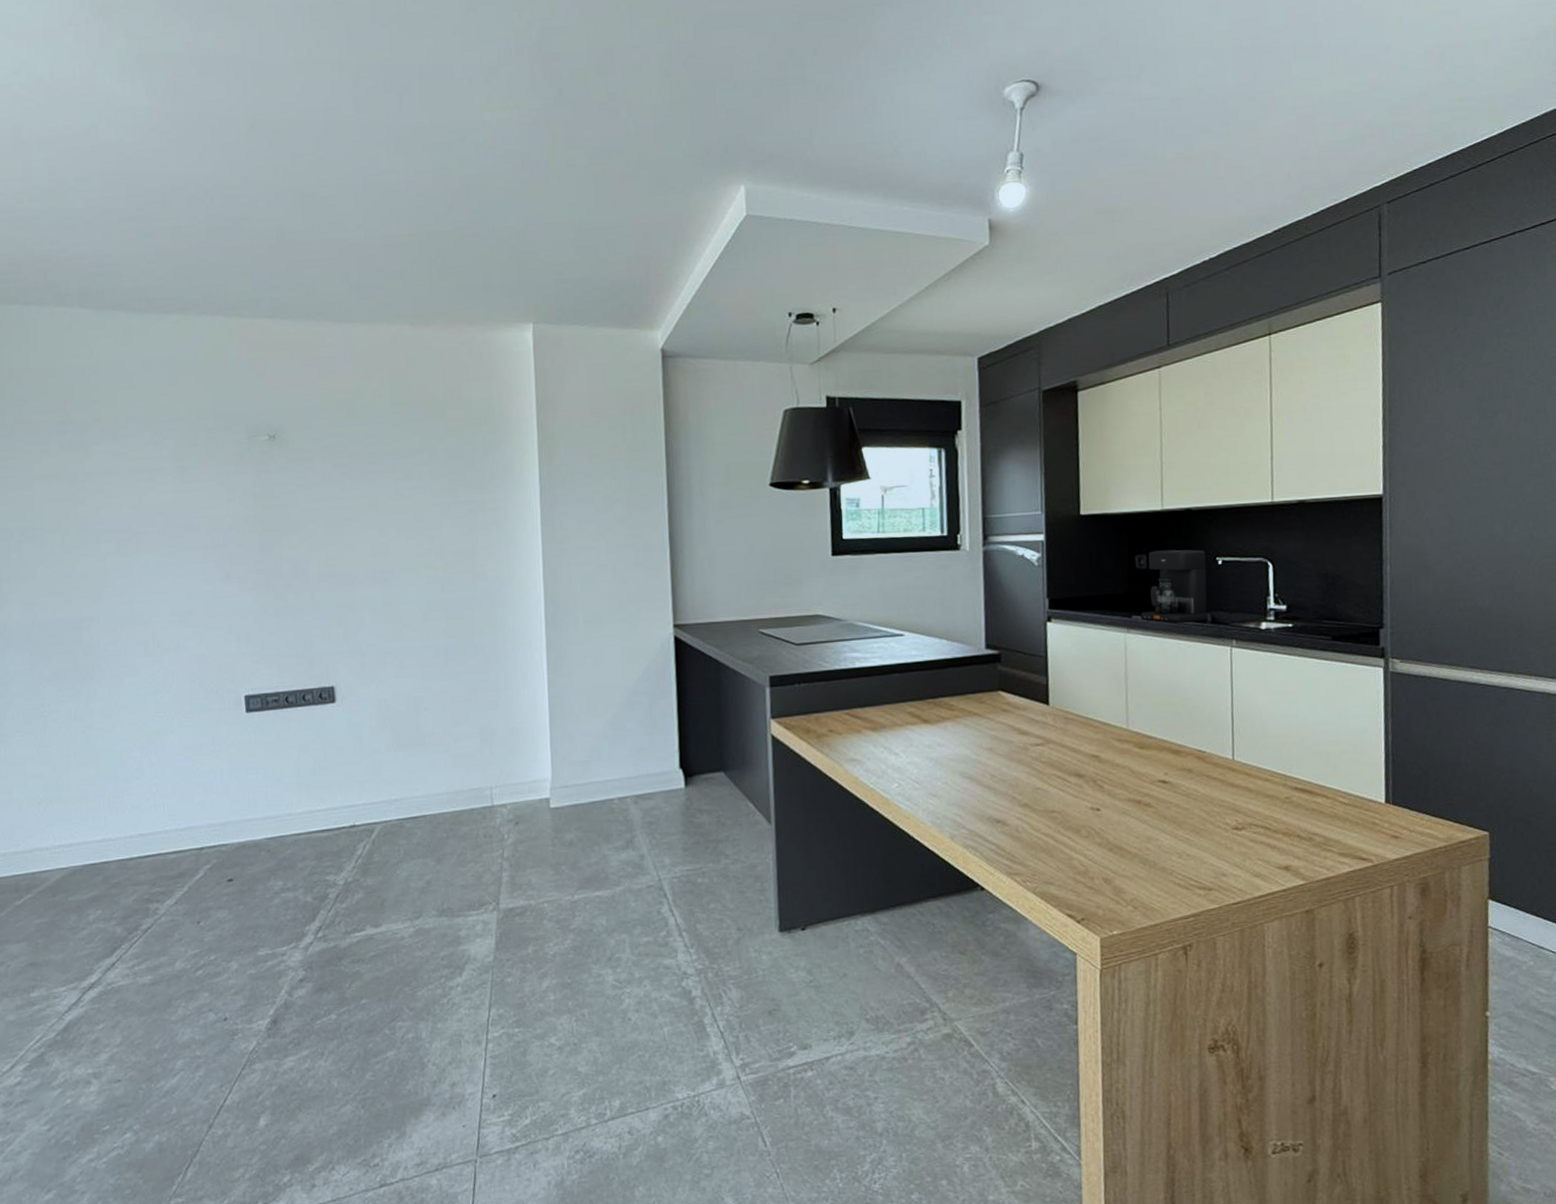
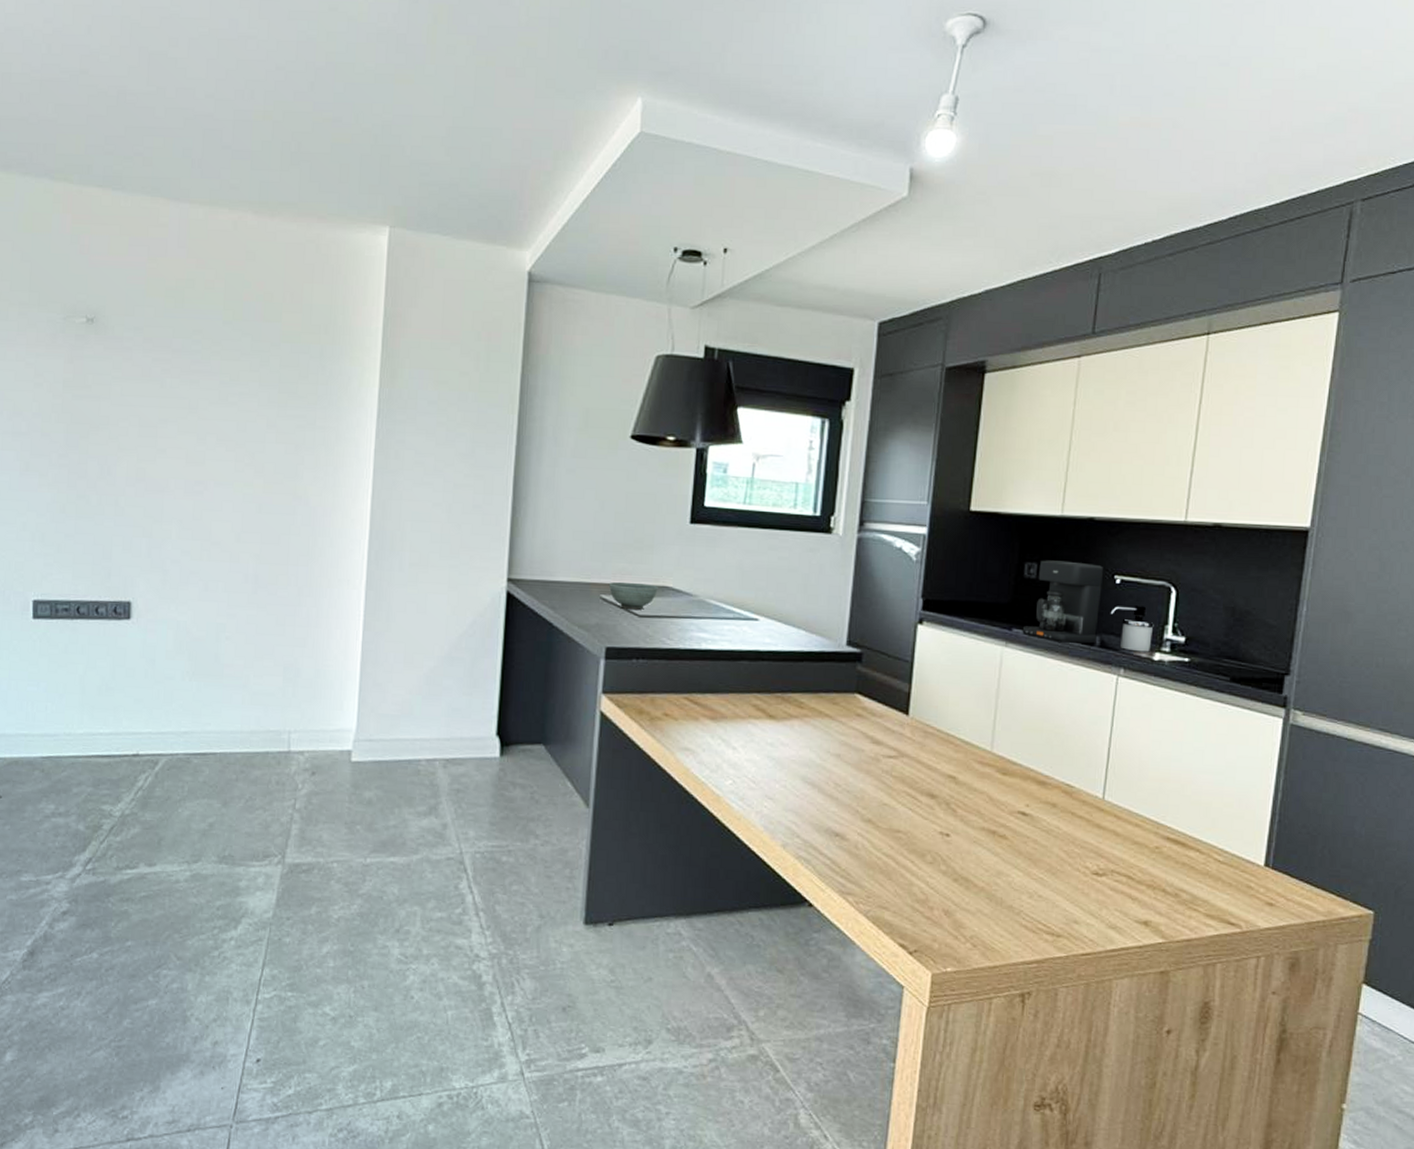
bowl: none [765,614,810,640] -> present [608,581,658,610]
soap dispenser: none [1217,582,1257,624] -> present [1110,605,1154,652]

